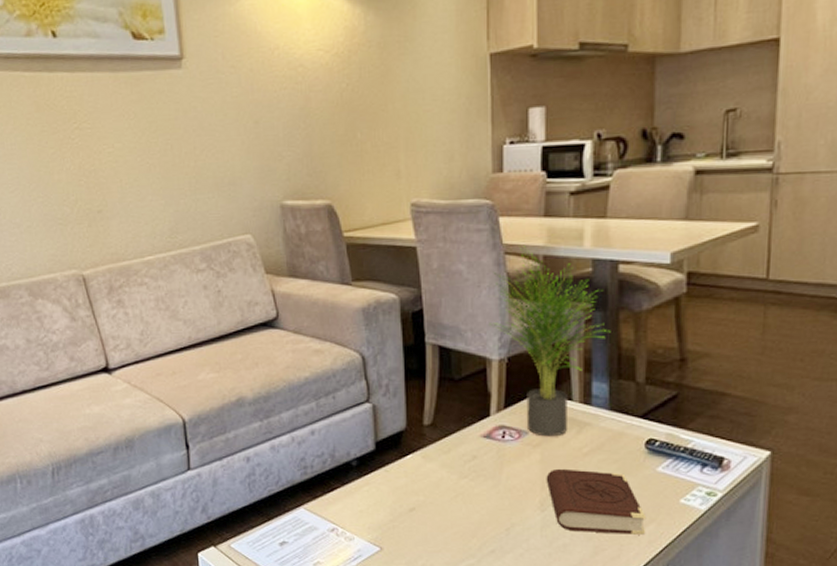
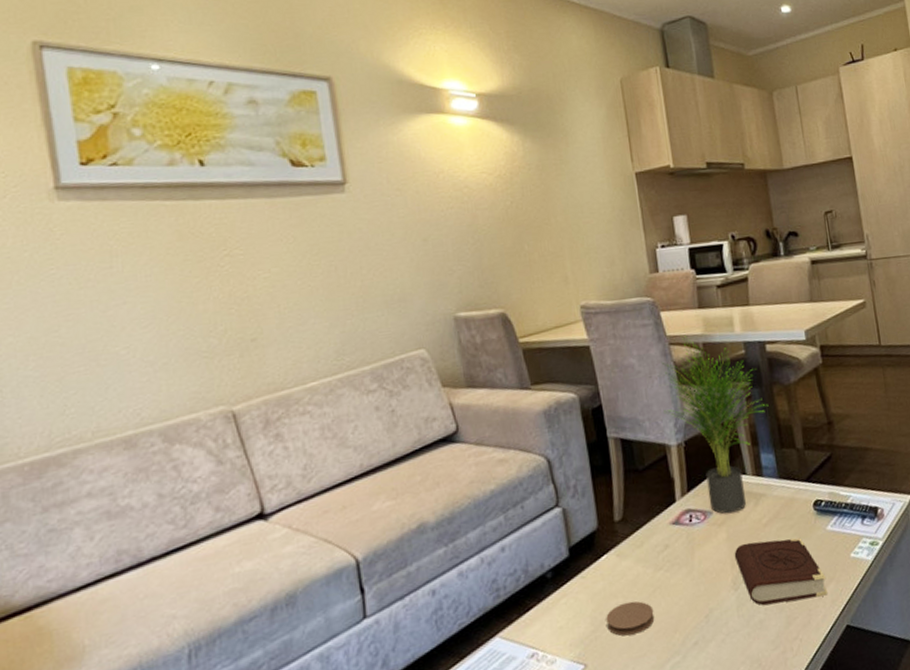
coaster: none [405,501,454,531] -> present [606,601,655,636]

